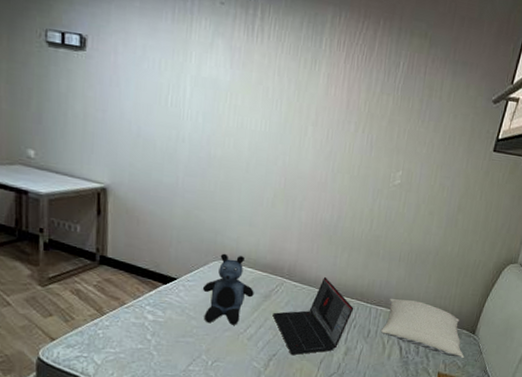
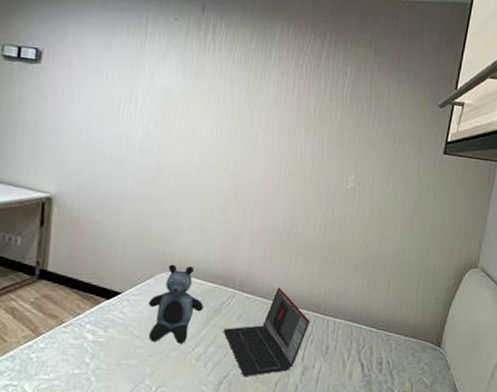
pillow: present [381,298,465,359] -> none [340,308,431,376]

